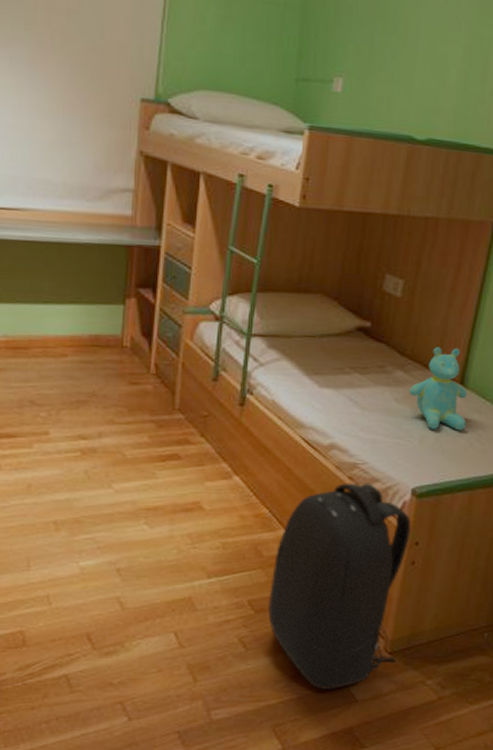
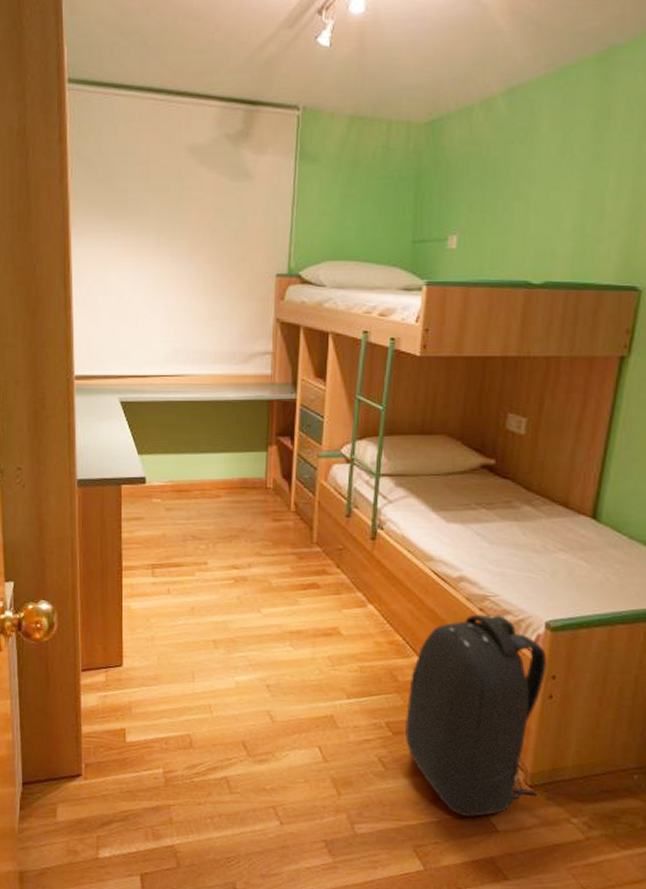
teddy bear: present [409,347,468,431] -> none [538,482,601,565]

